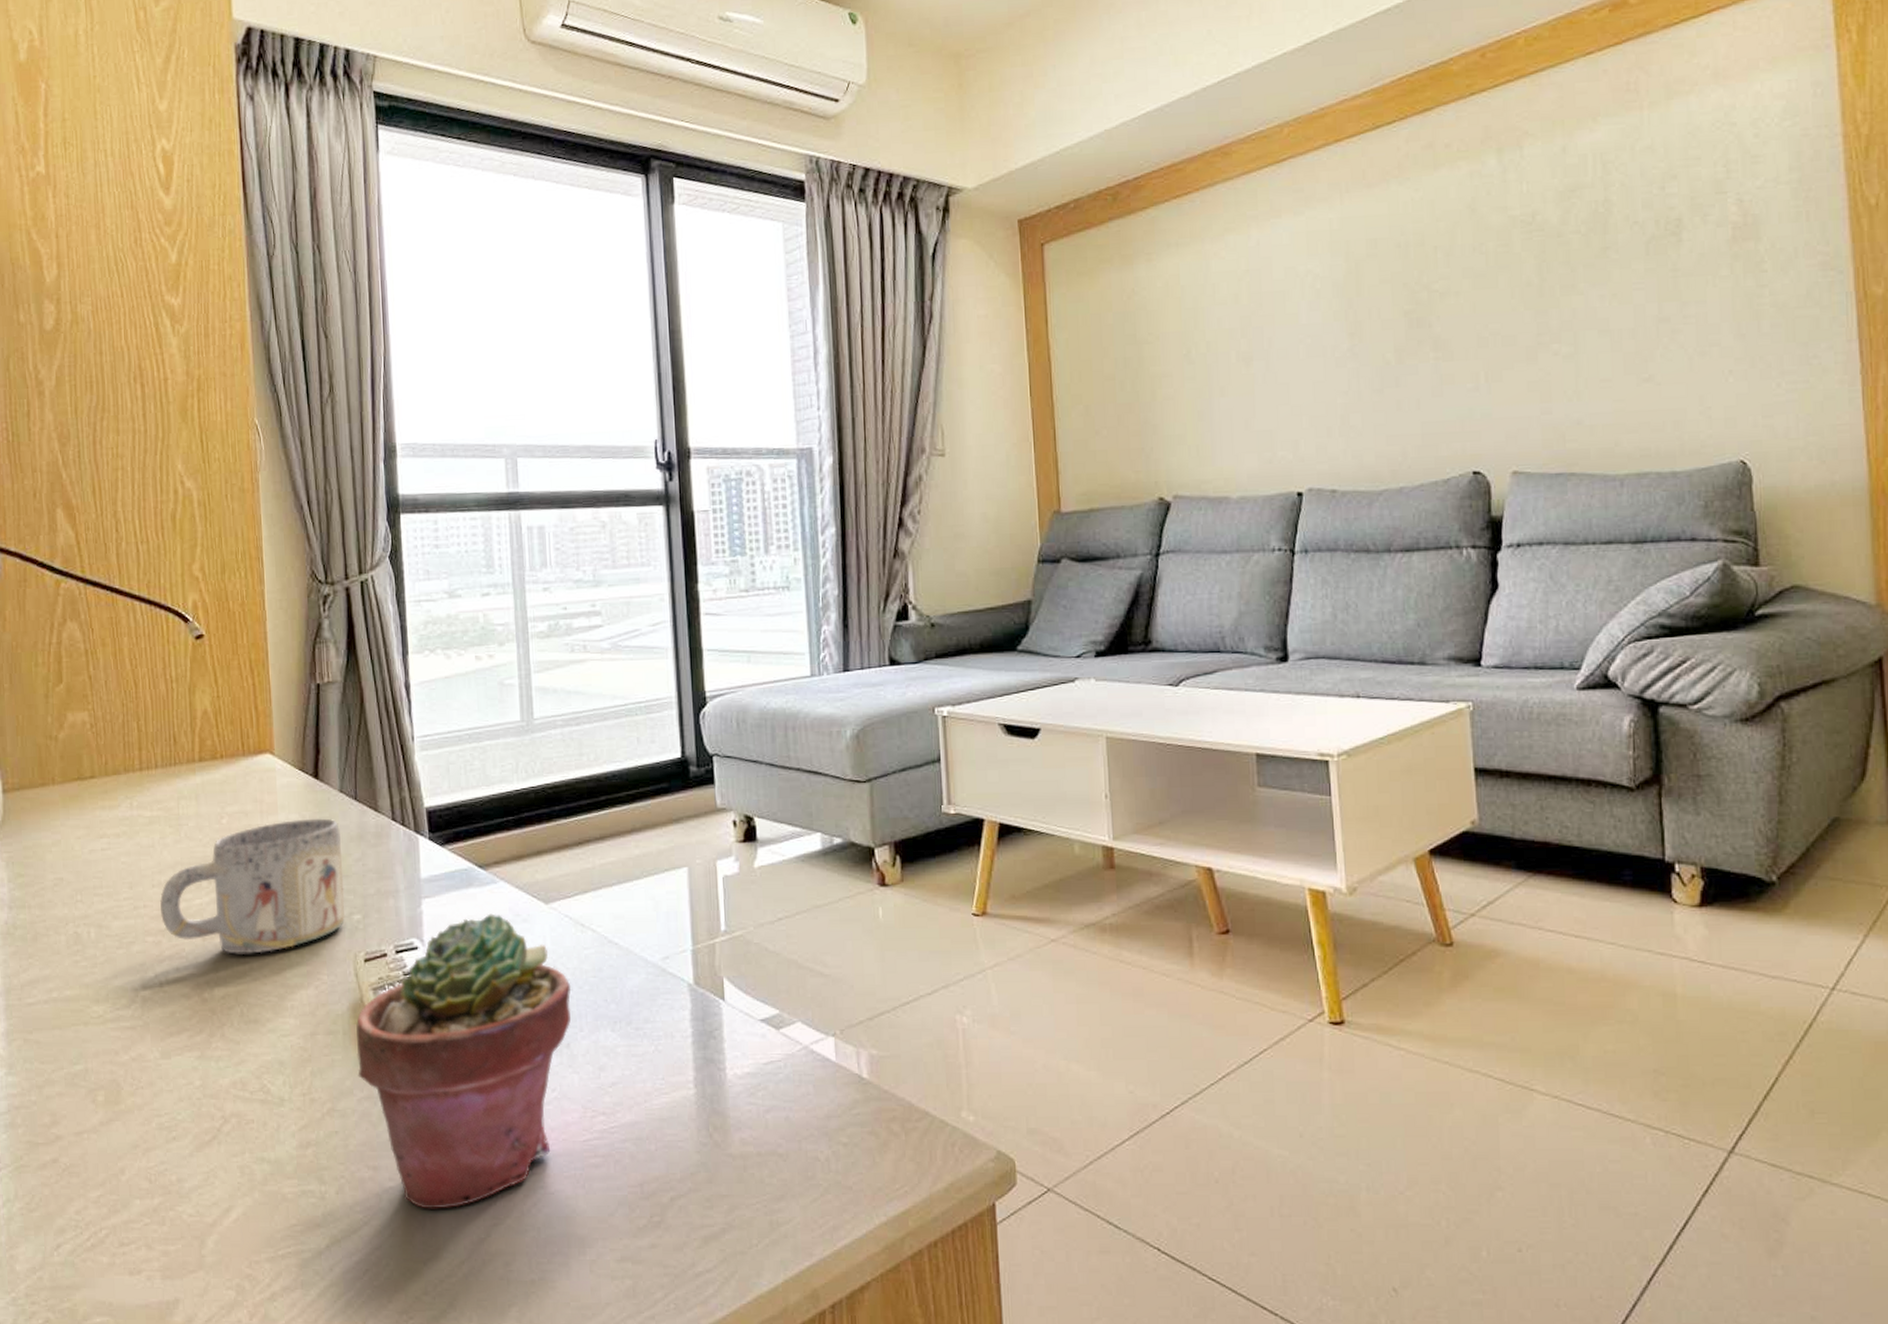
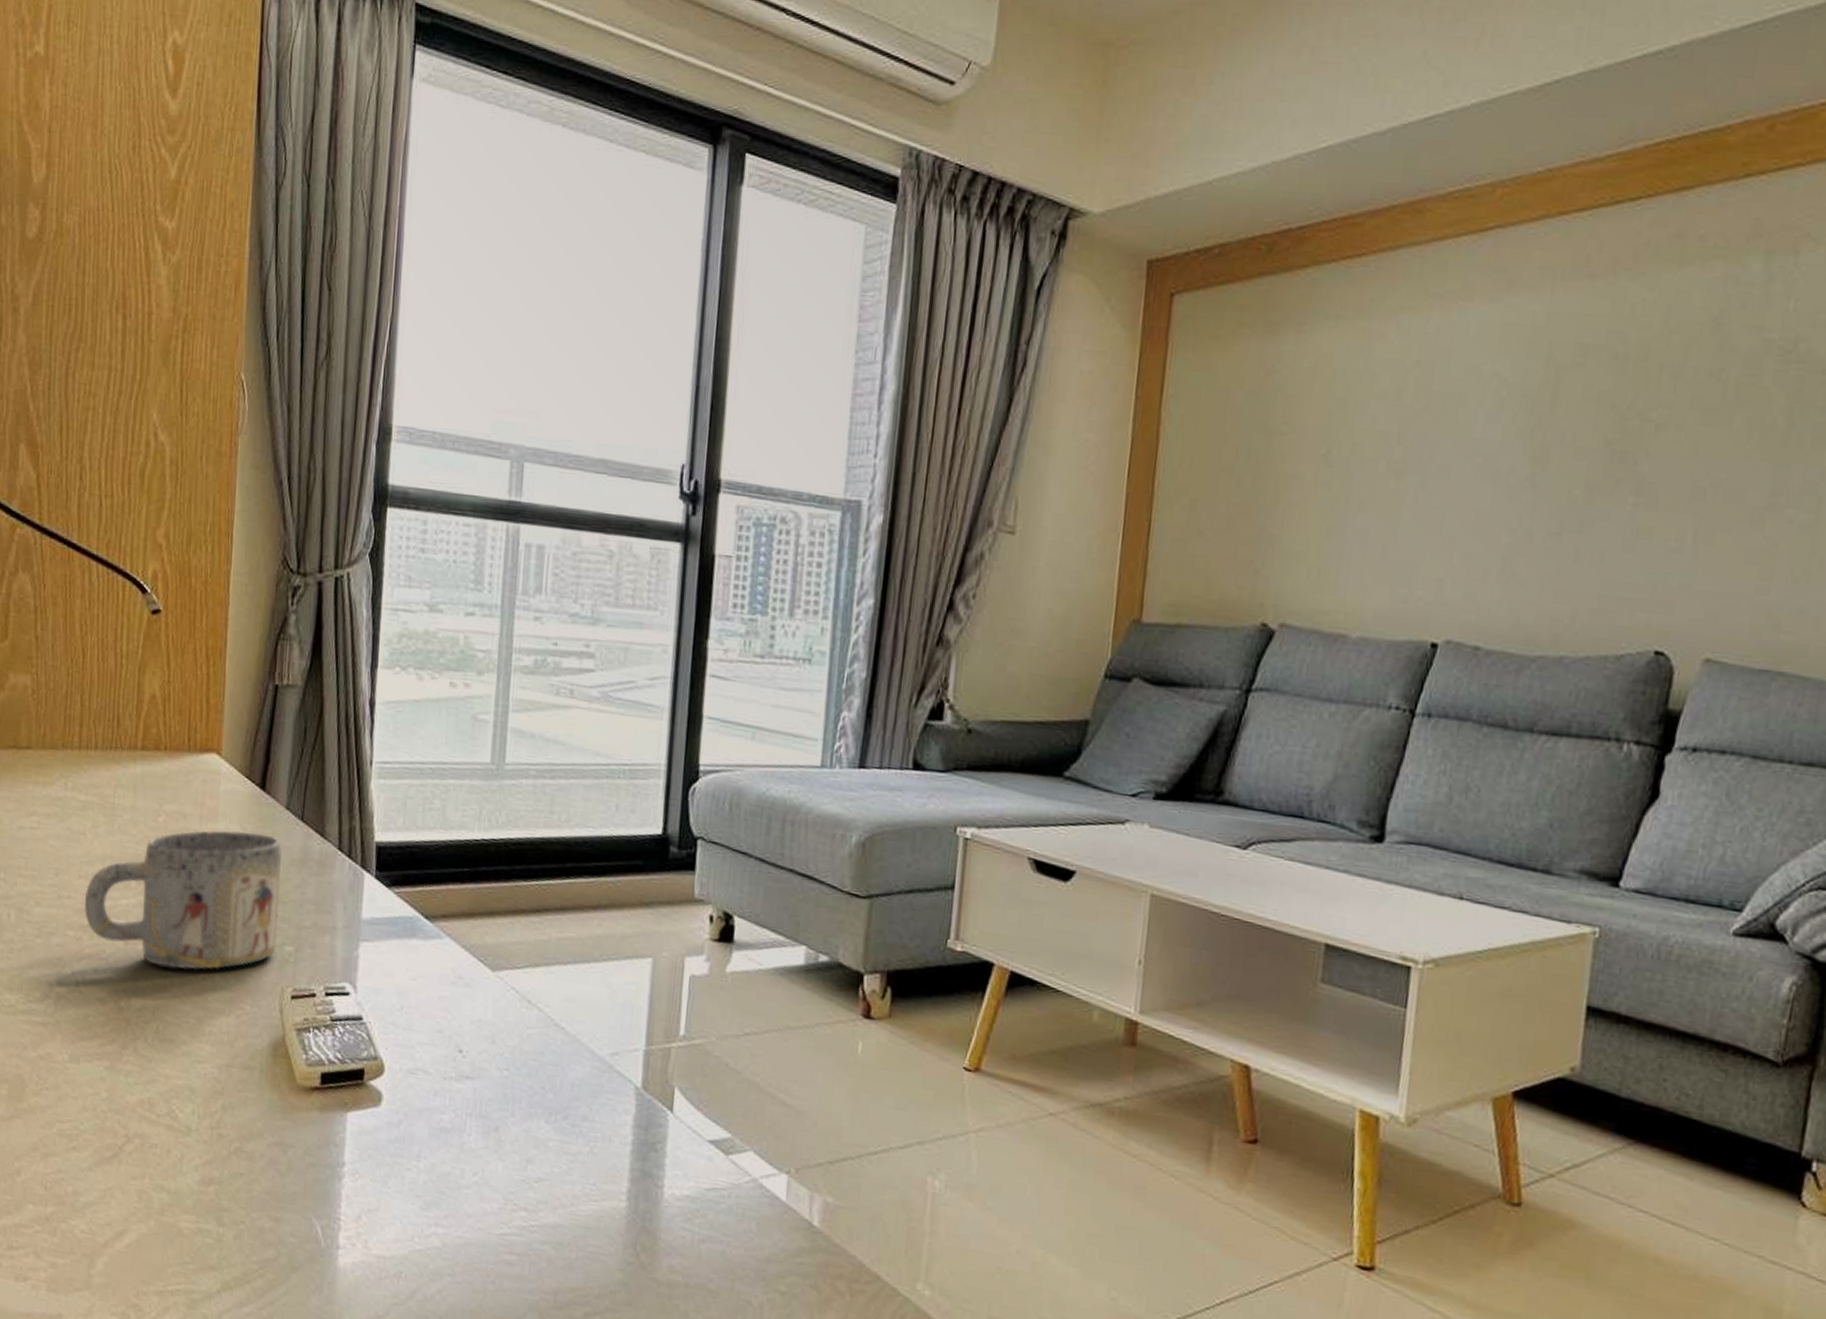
potted succulent: present [356,913,571,1209] -> none [270,970,508,1279]

